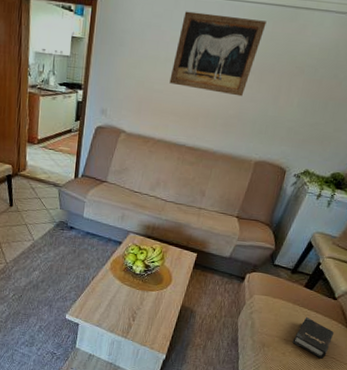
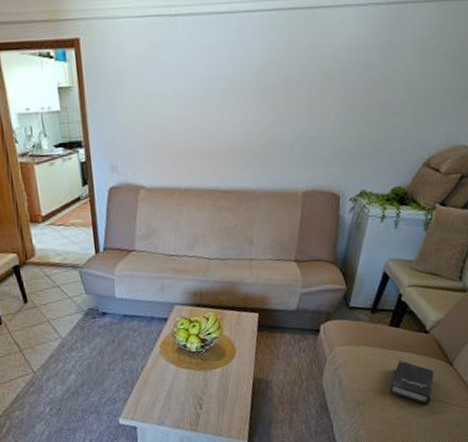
wall art: present [169,11,267,97] -> none [183,29,281,122]

